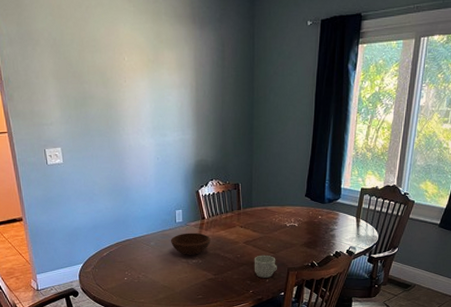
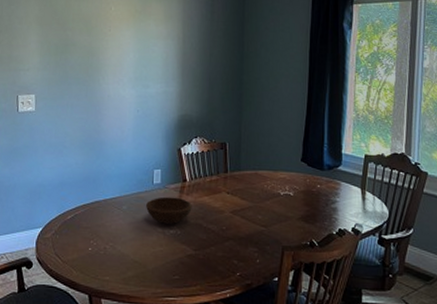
mug: present [254,255,277,278] -> none [242,228,269,257]

